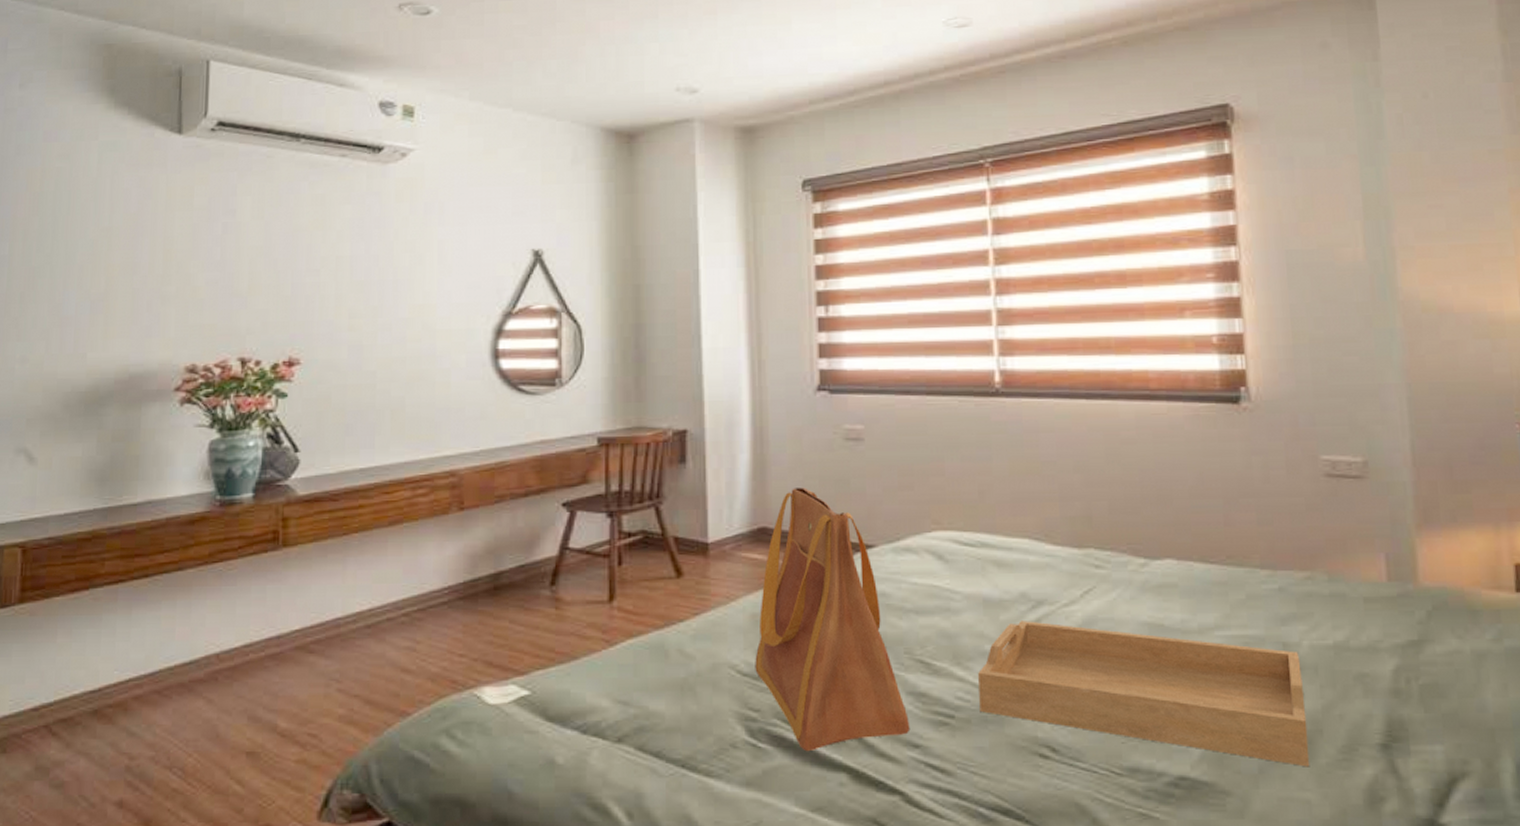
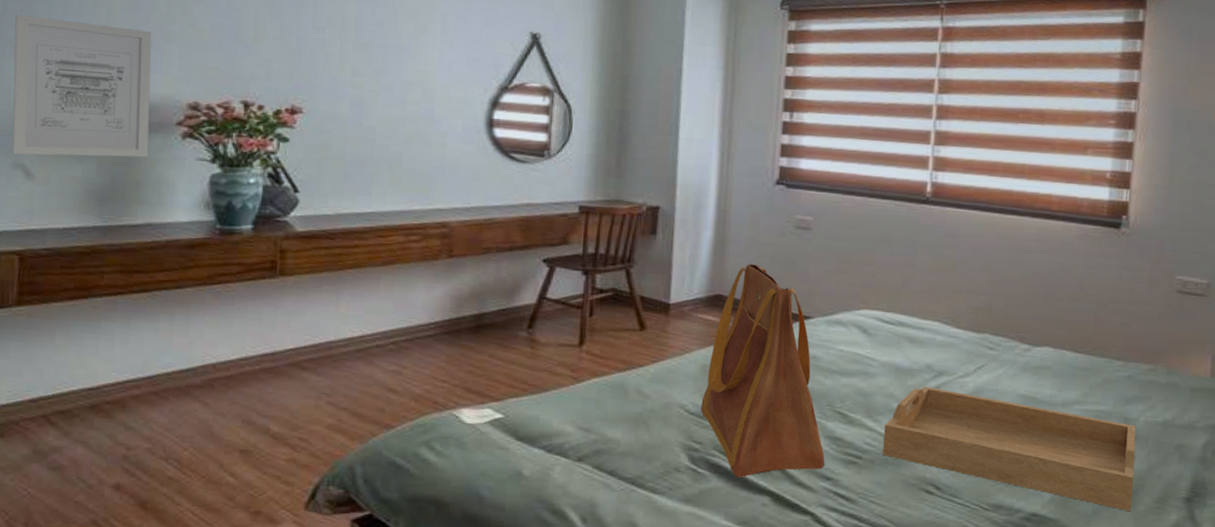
wall art: none [15,292,149,439] -> present [12,15,152,158]

